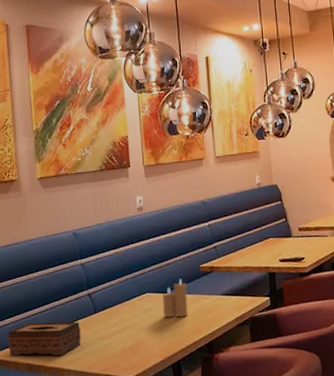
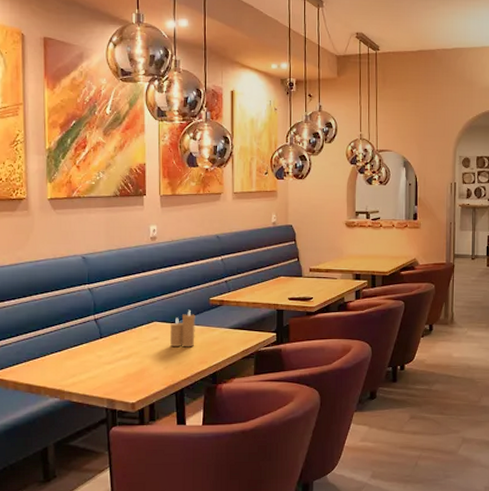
tissue box: present [7,321,81,356] -> none [7,343,84,378]

